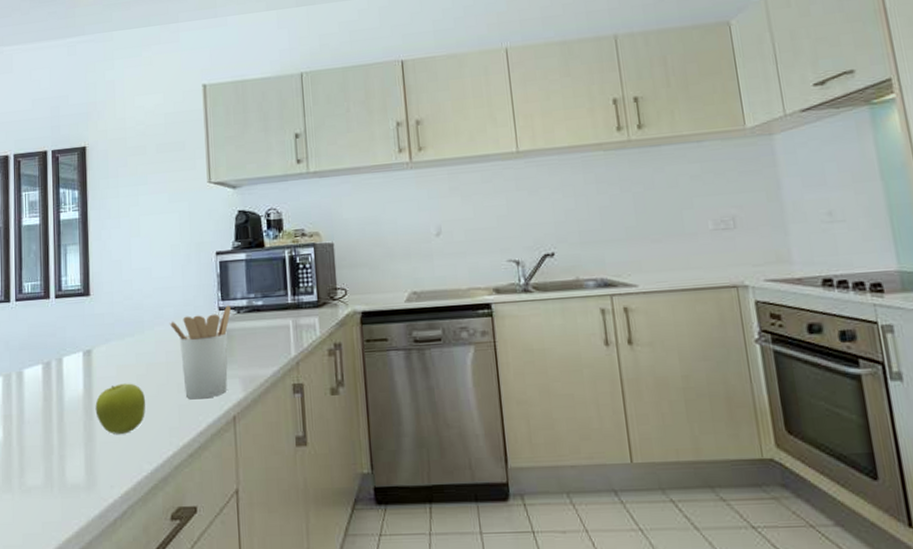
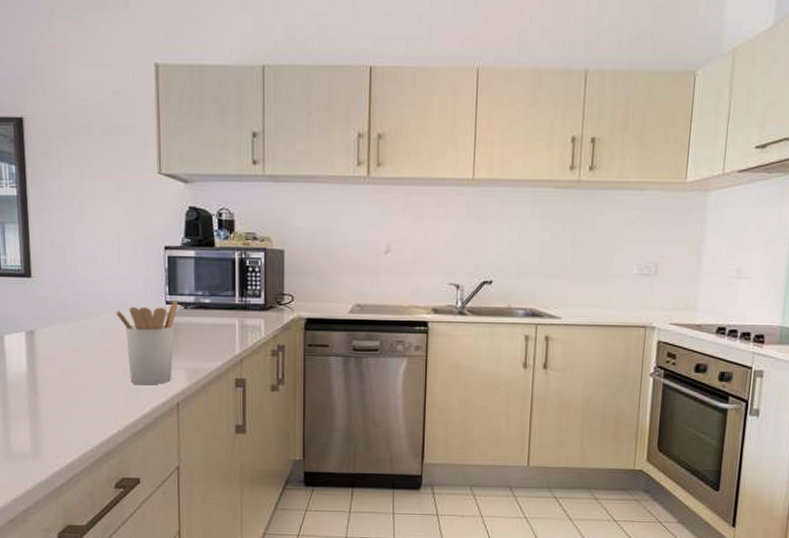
fruit: present [95,383,146,434] -> none [39,365,91,411]

